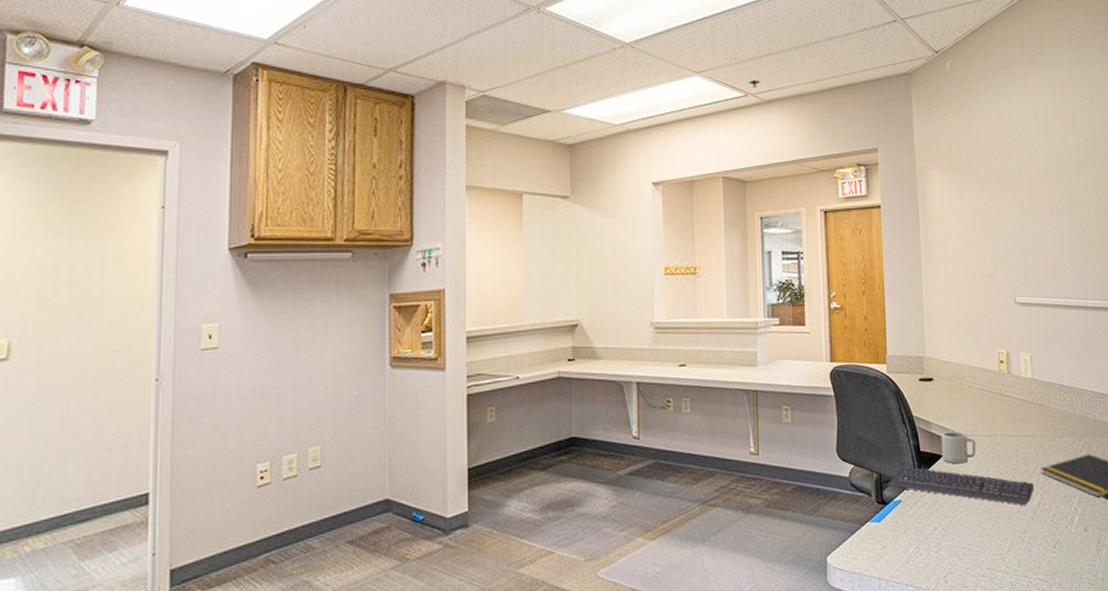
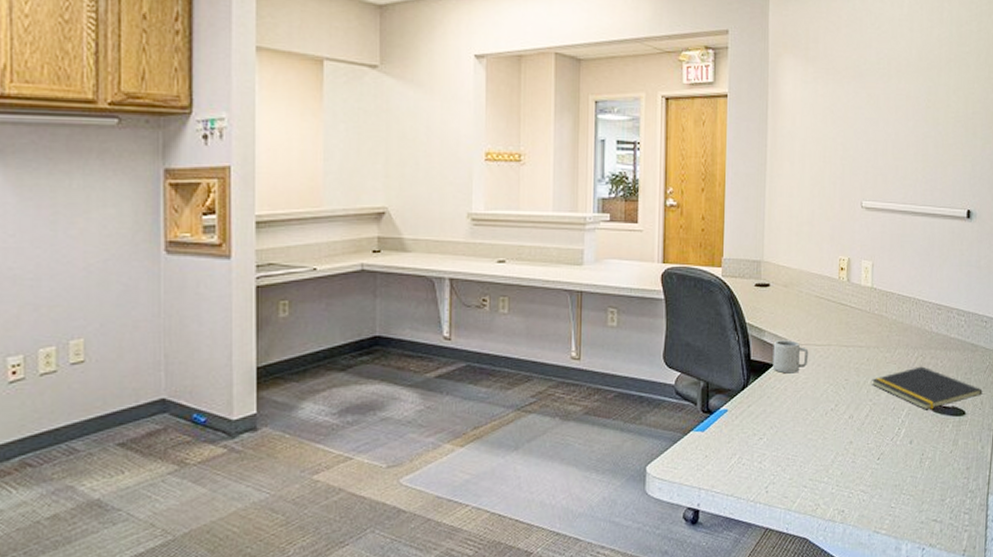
keyboard: present [886,466,1034,506] -> none [713,375,864,418]

